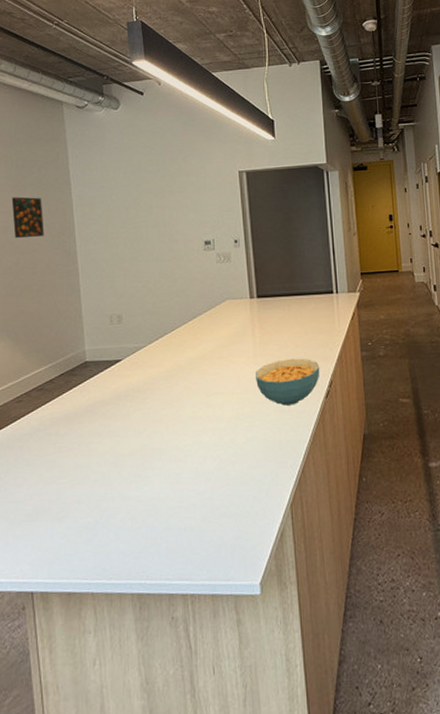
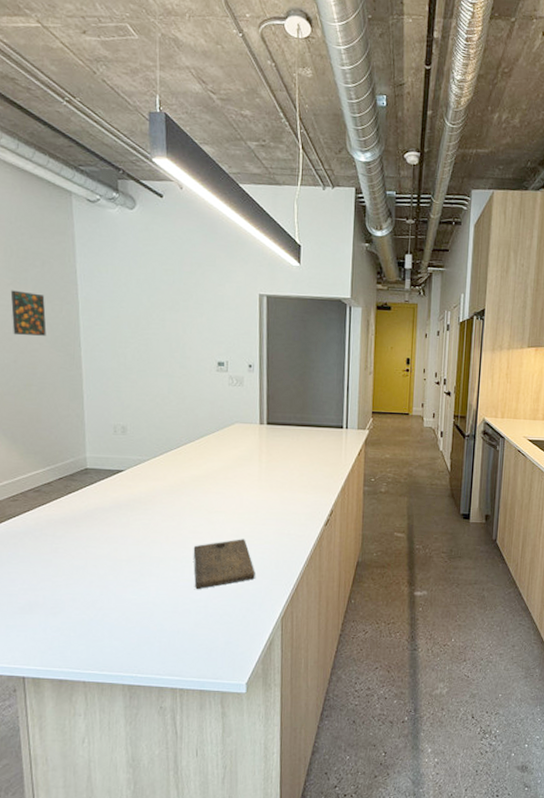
cutting board: none [194,420,259,481] -> present [193,539,255,590]
cereal bowl: present [255,358,320,406] -> none [258,486,323,529]

